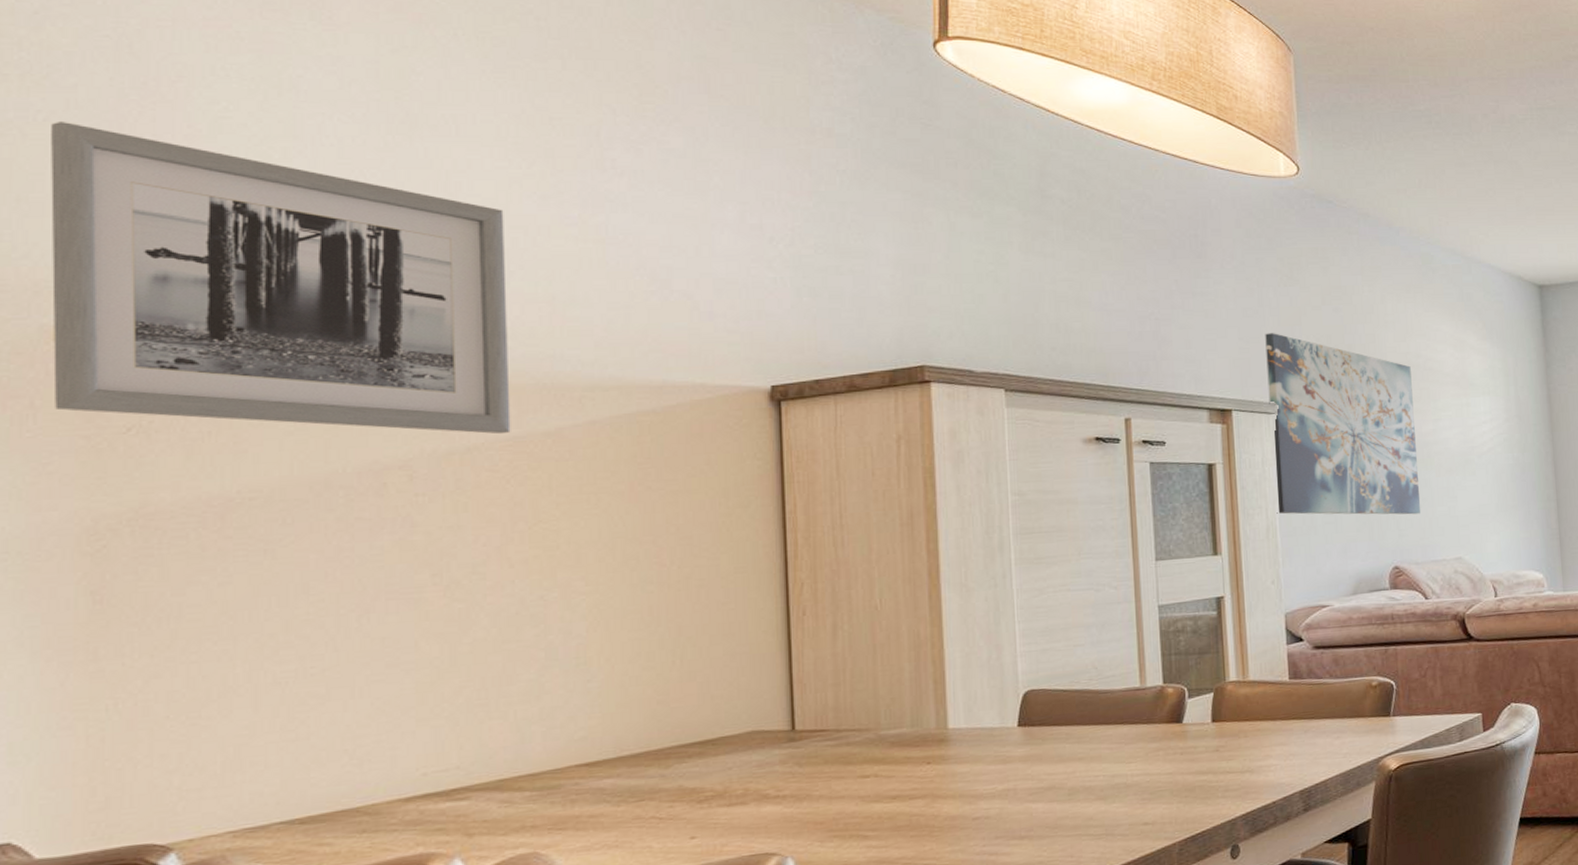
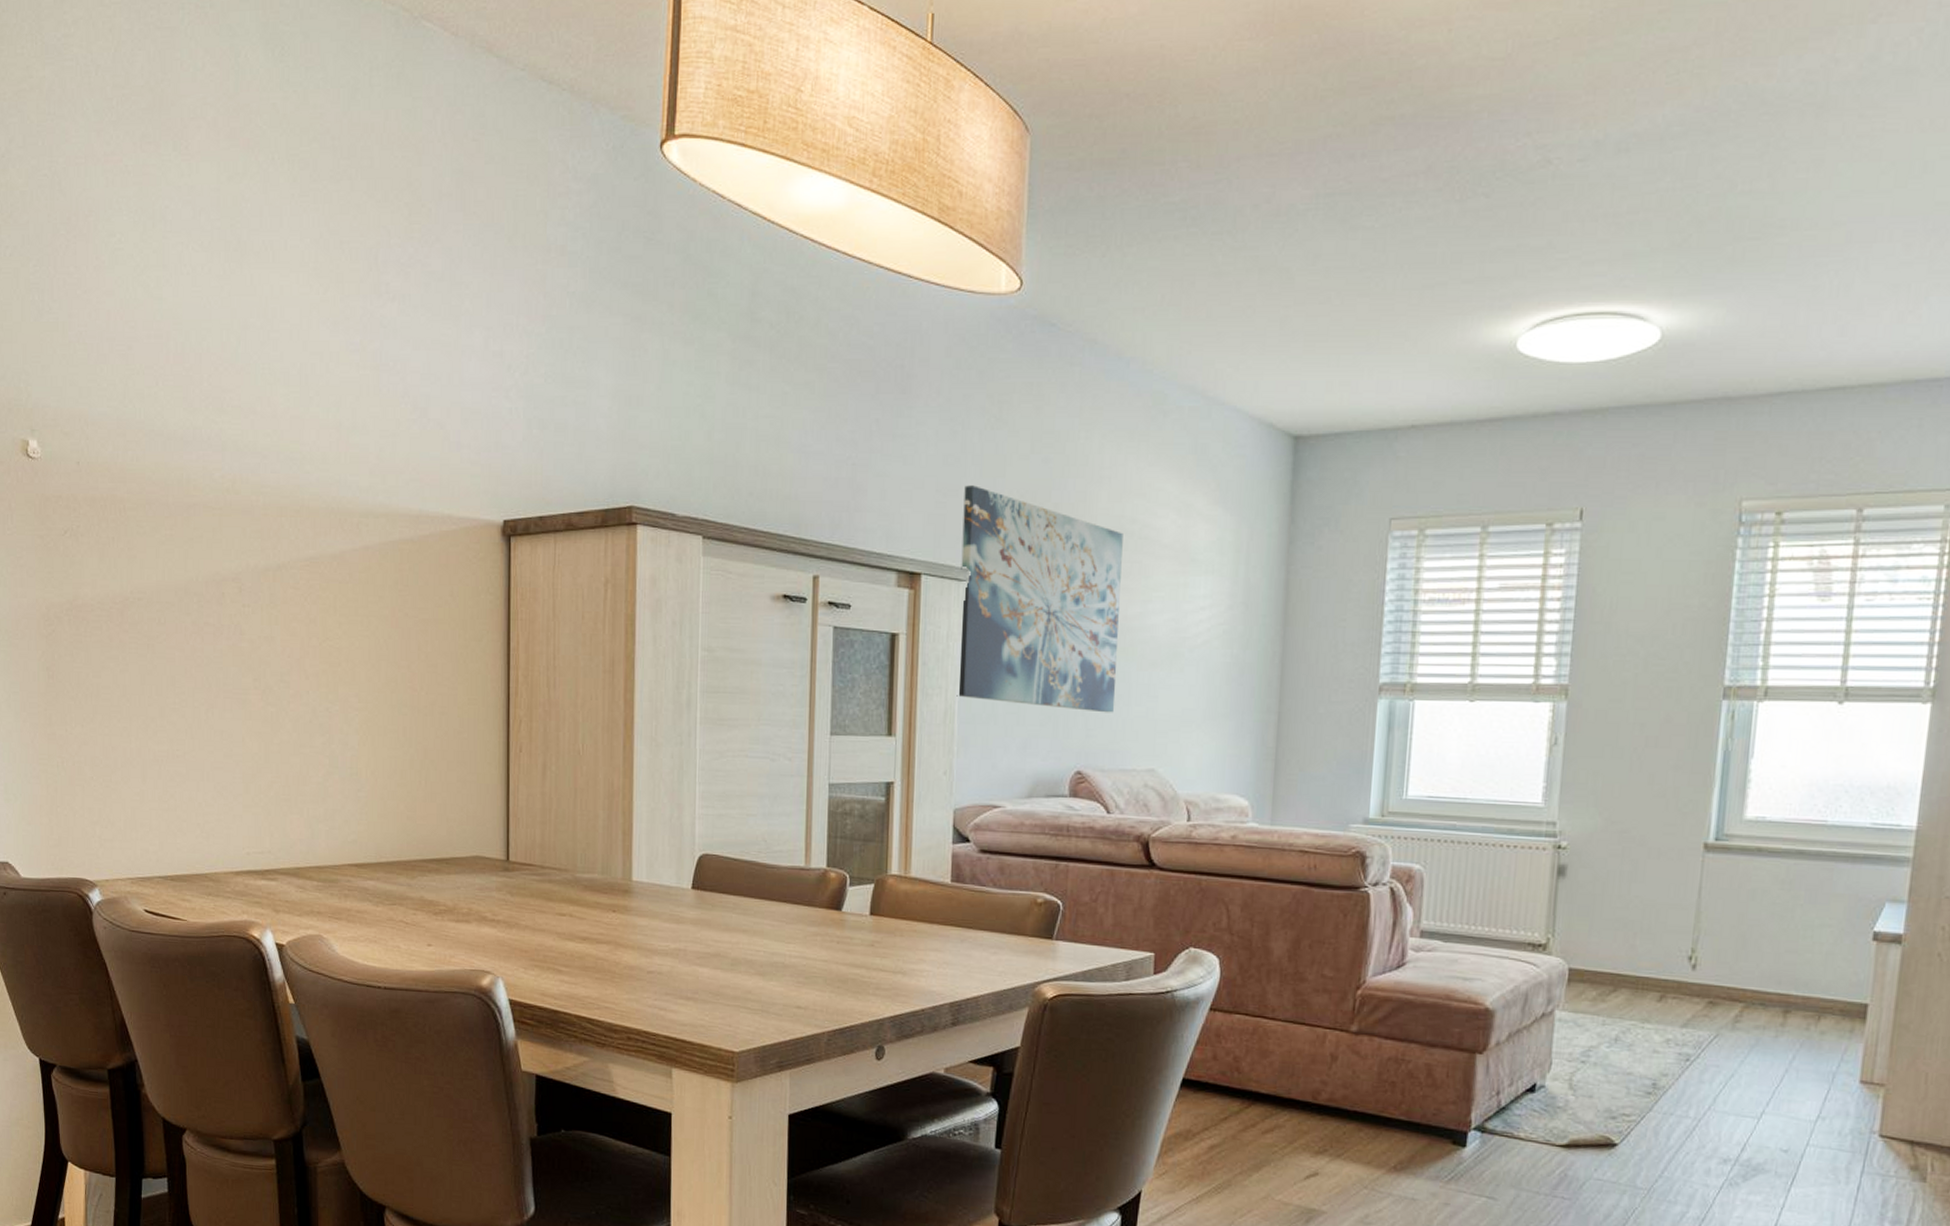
wall art: present [51,122,511,435] -> none [15,256,308,554]

